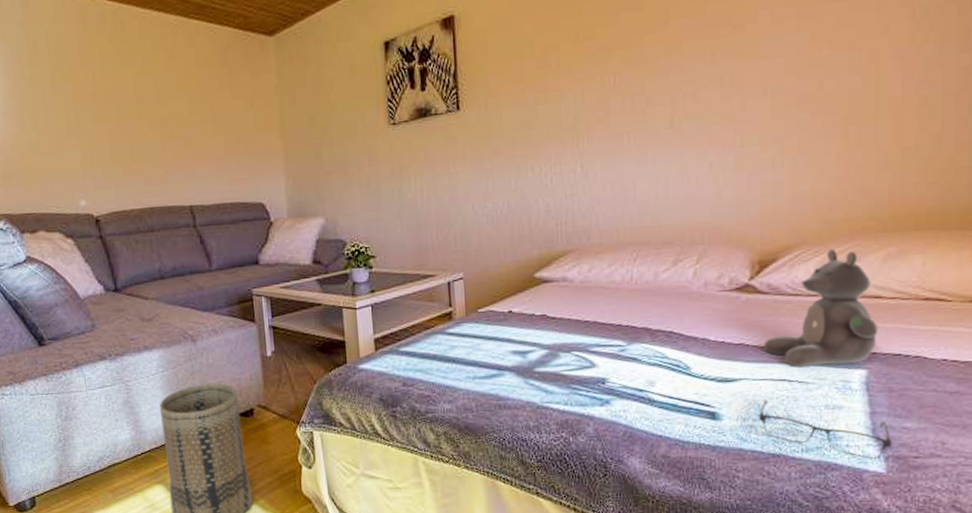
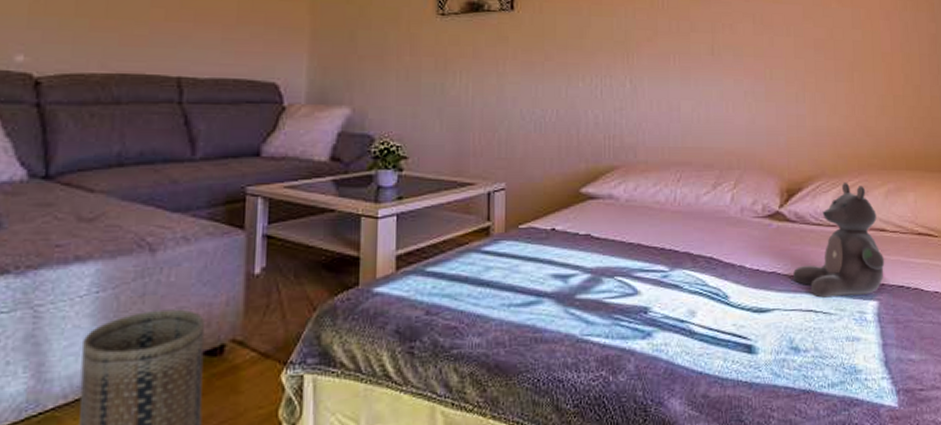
eyeglasses: present [759,398,892,459] -> none [790,330,901,393]

